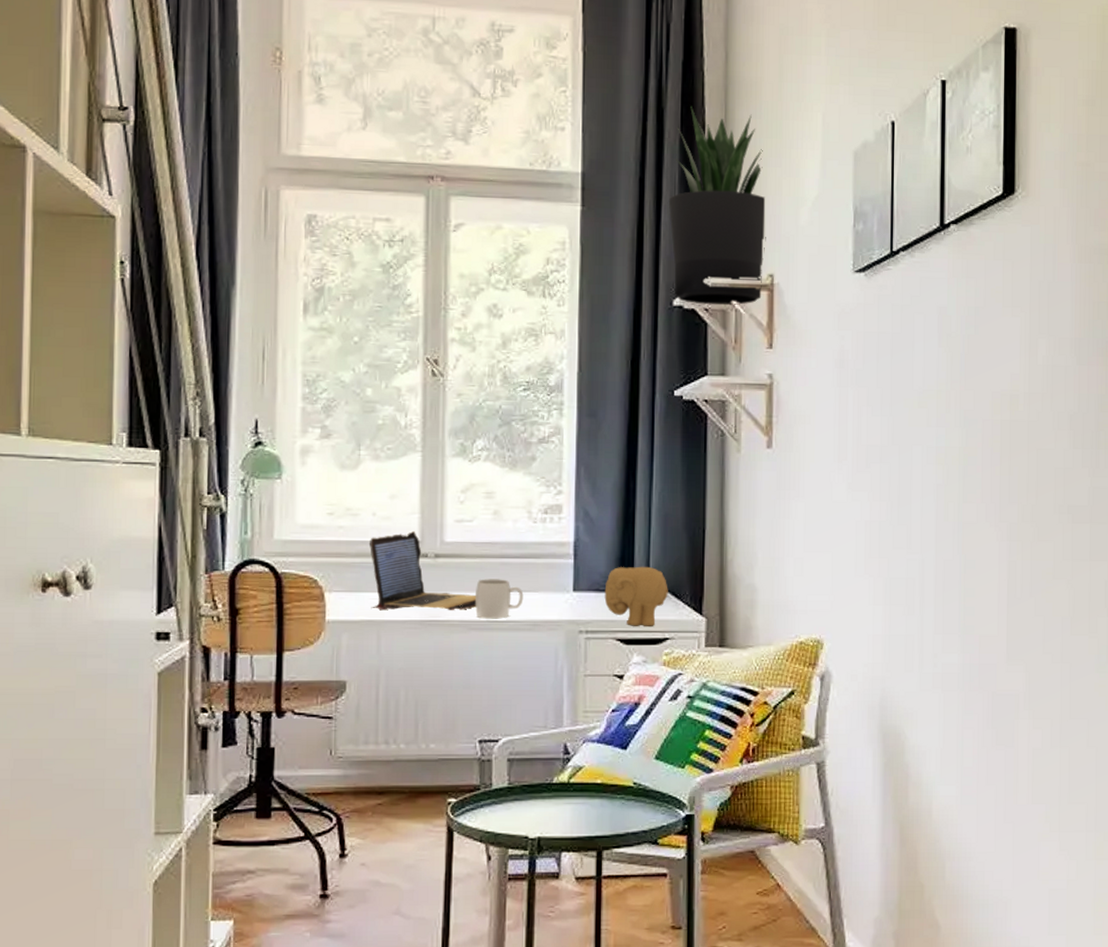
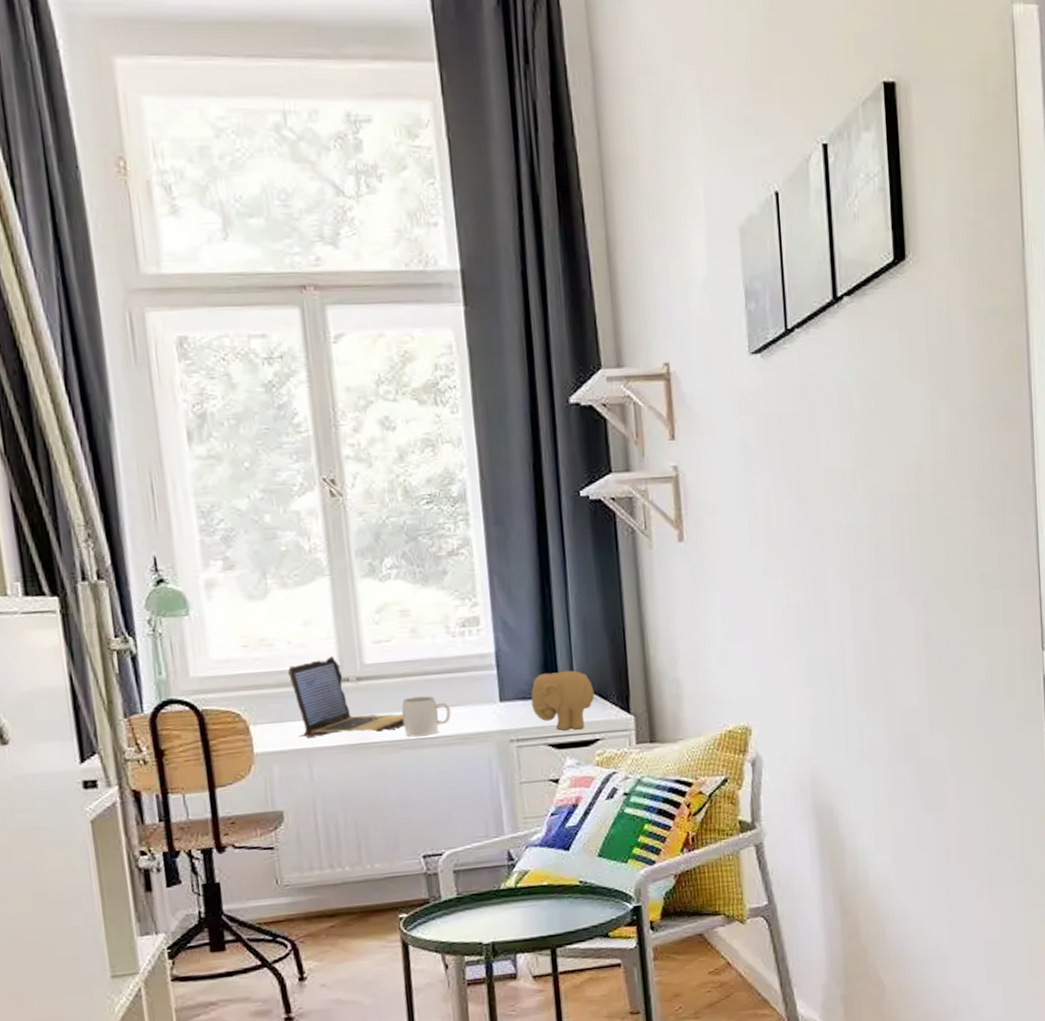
planter: present [668,105,766,306] -> none [553,189,659,400]

